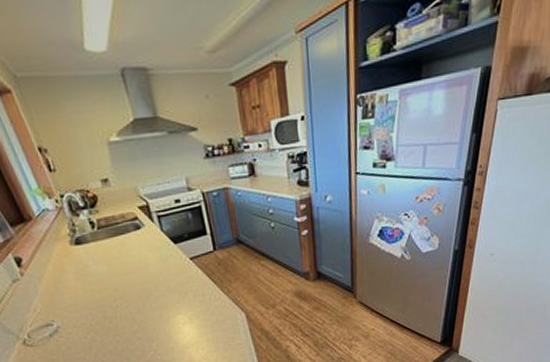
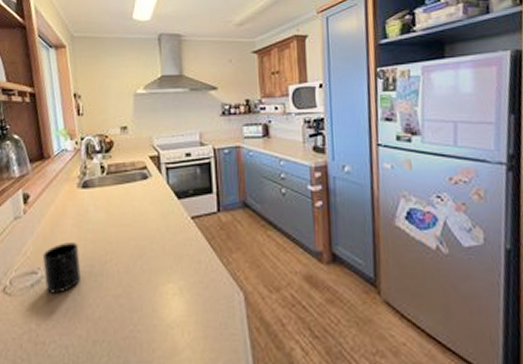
mug: none [52,294,96,339] -> present [42,243,81,294]

